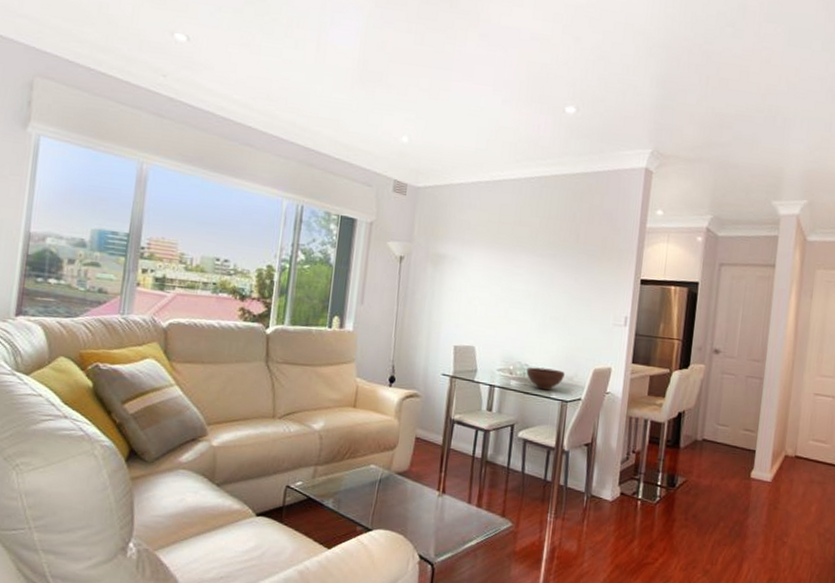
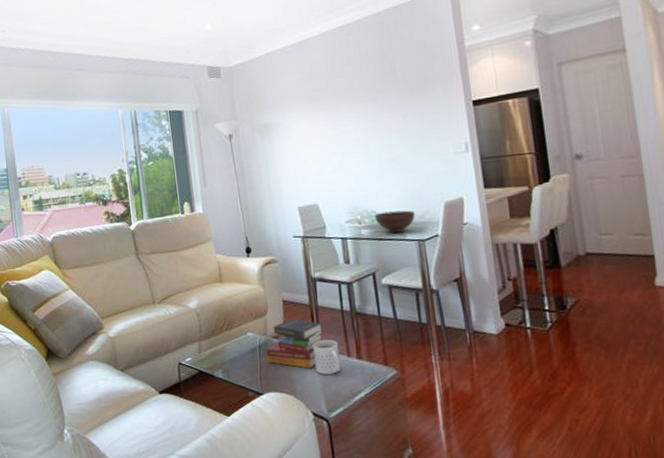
books: none [384,457,450,511] -> present [265,319,323,369]
mug: none [432,483,462,519] -> present [313,340,342,375]

